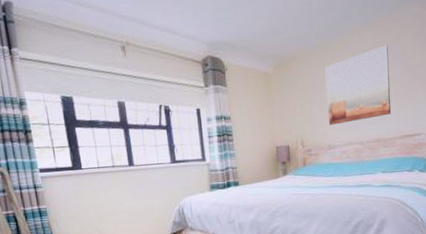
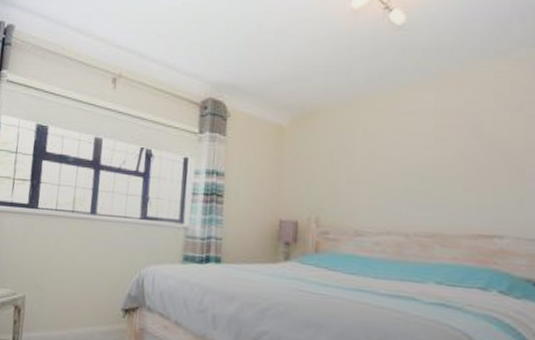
wall art: present [325,45,392,125] -> none [358,108,457,204]

